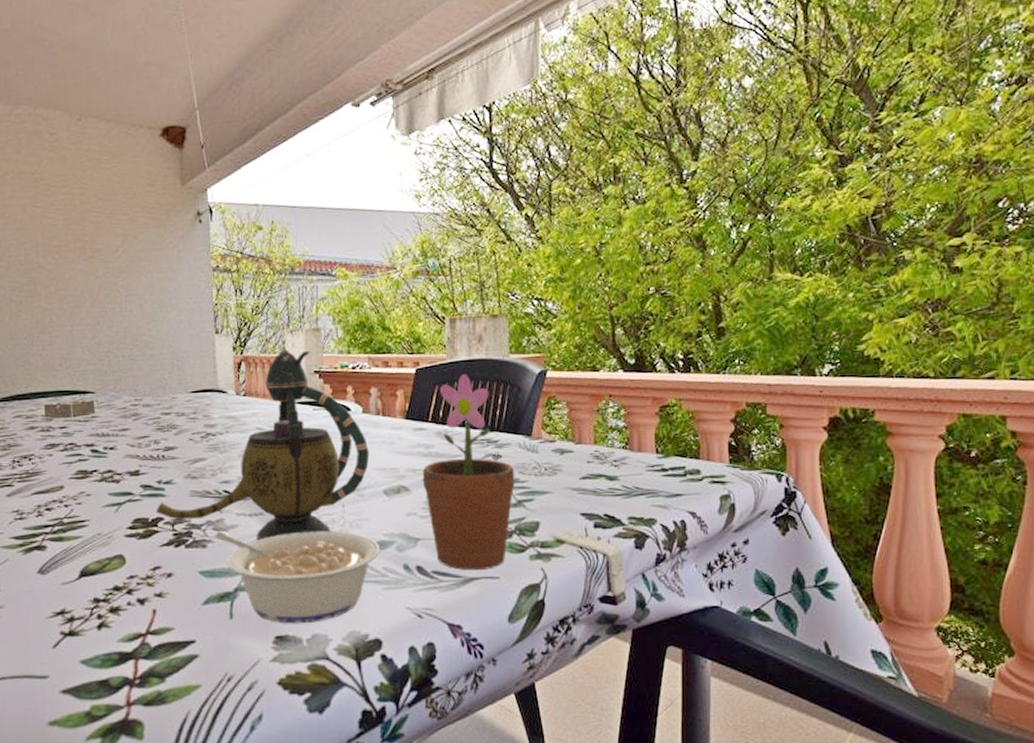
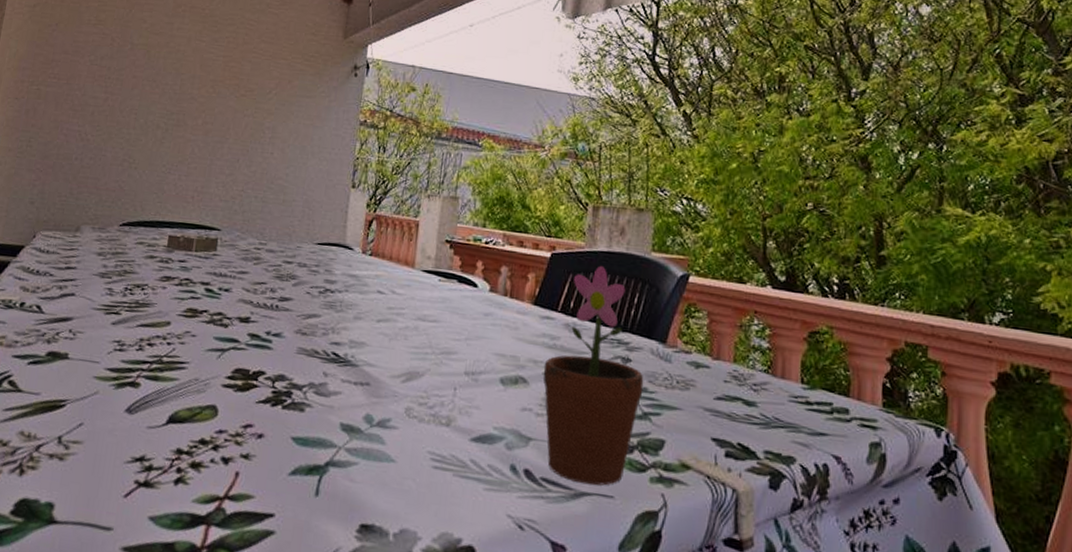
teapot: present [155,348,370,541] -> none [258,212,491,417]
legume: present [214,530,381,624] -> none [314,395,488,516]

